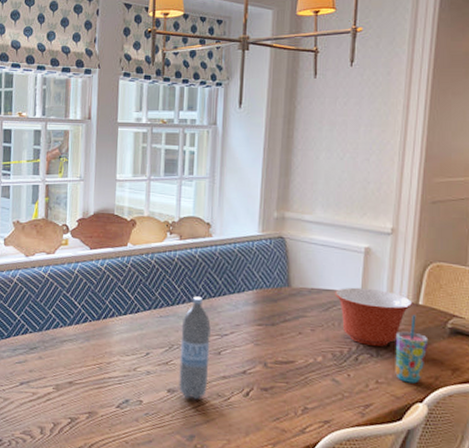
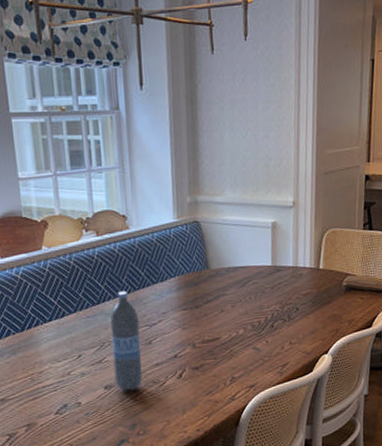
mixing bowl: present [335,287,412,346] -> none [249,260,314,312]
cup: present [395,315,429,384] -> none [303,278,329,339]

